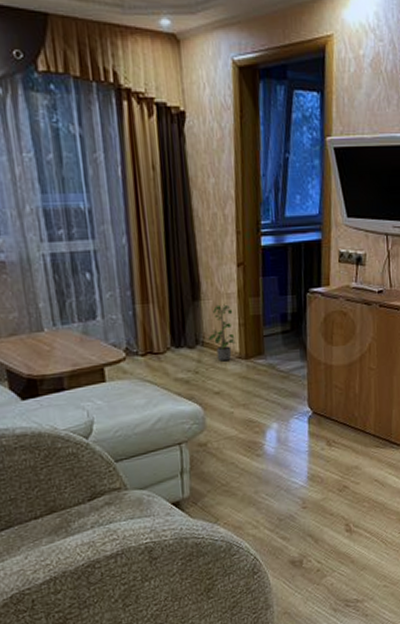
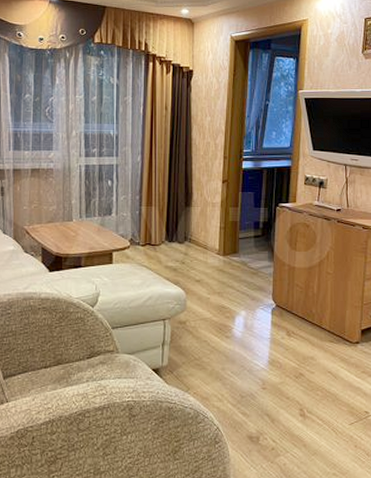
potted plant: present [209,304,236,362] -> none [196,211,216,256]

